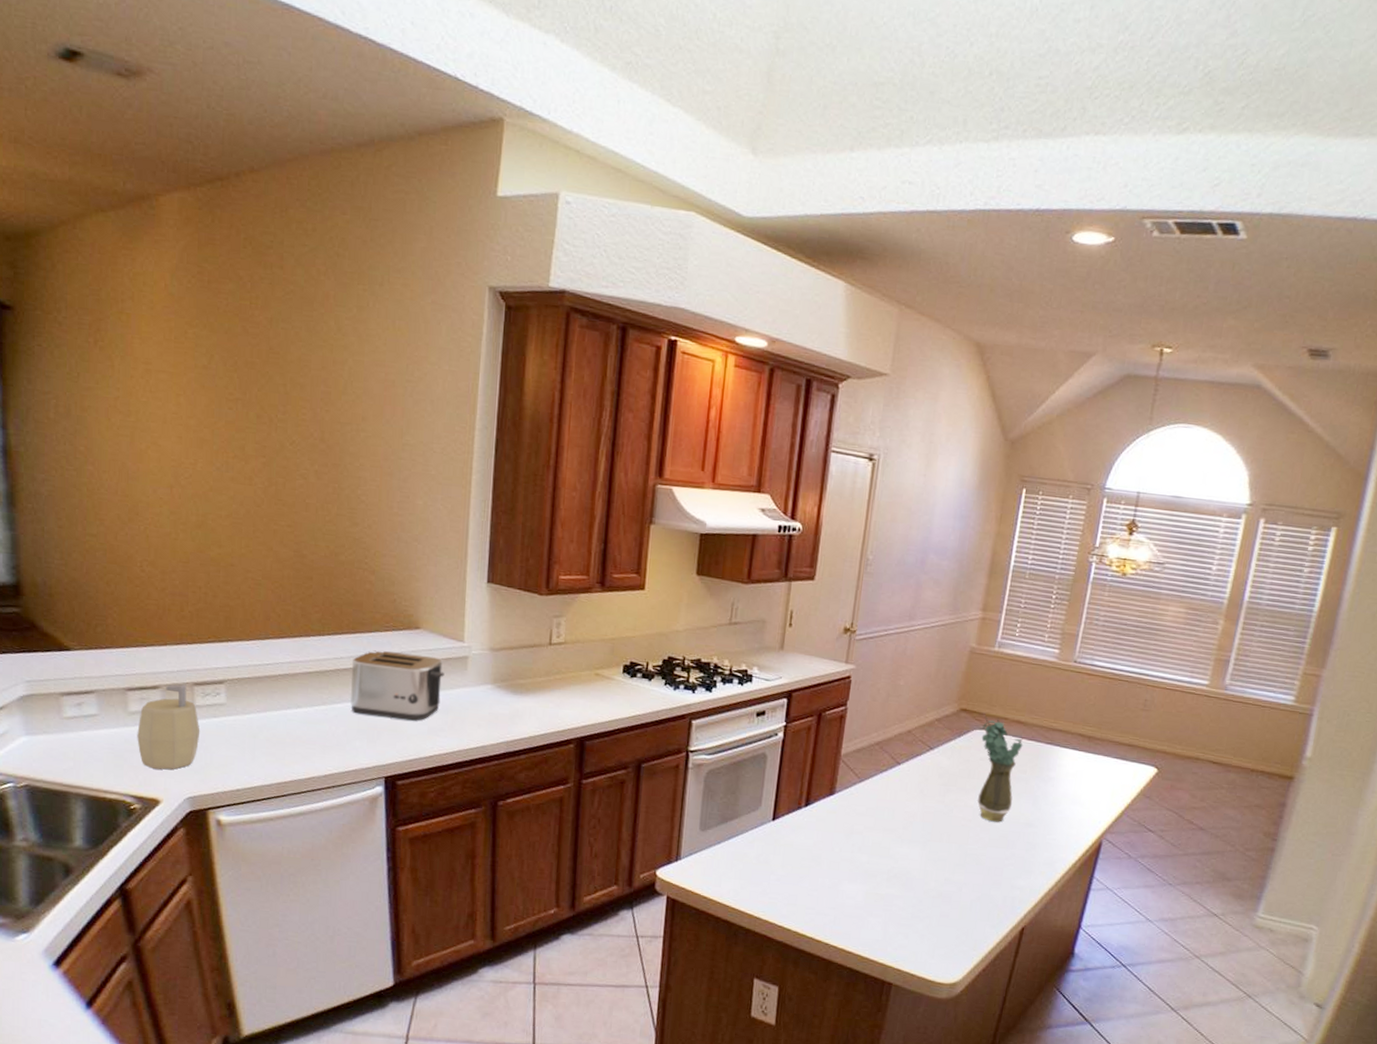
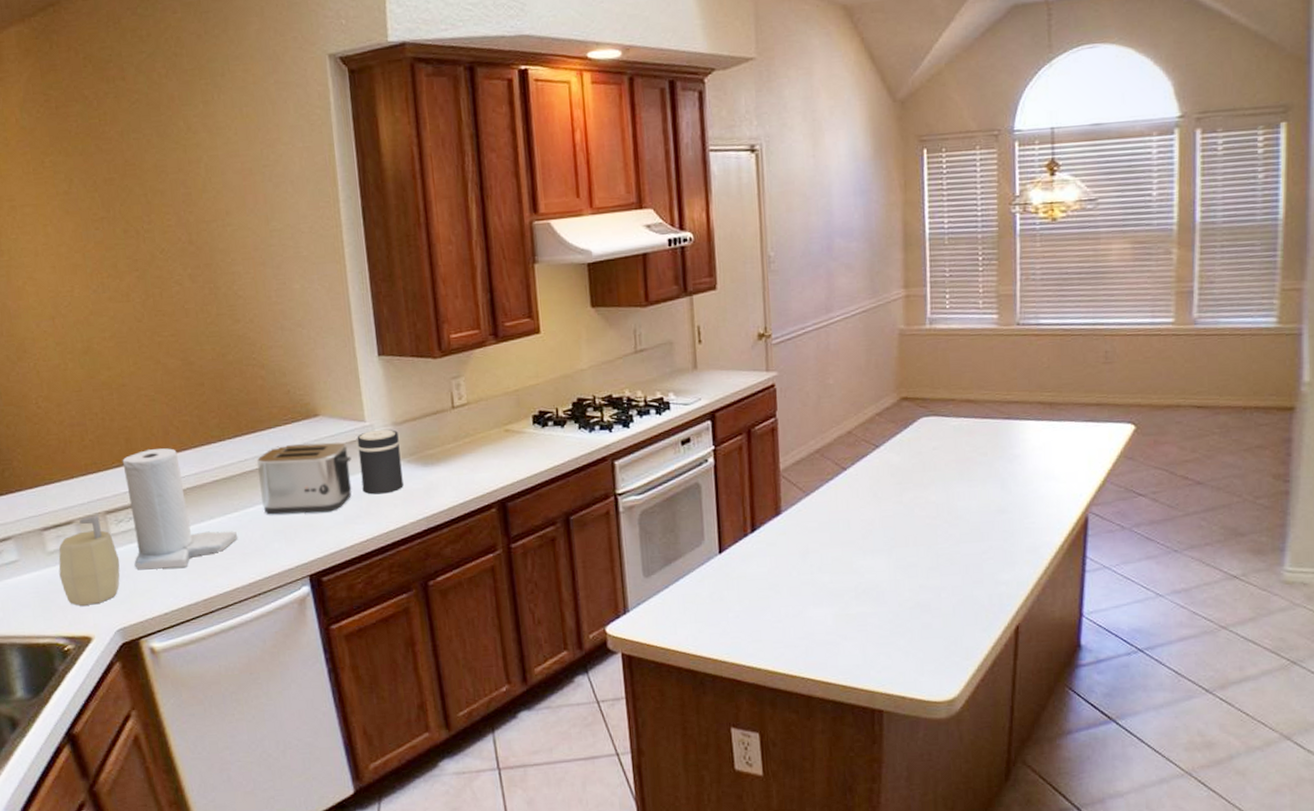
paper towel: none [214,631,322,749] -> present [122,448,238,570]
cylinder: none [450,651,494,713] -> present [357,429,404,495]
vase: present [977,716,1023,822] -> none [929,400,979,515]

